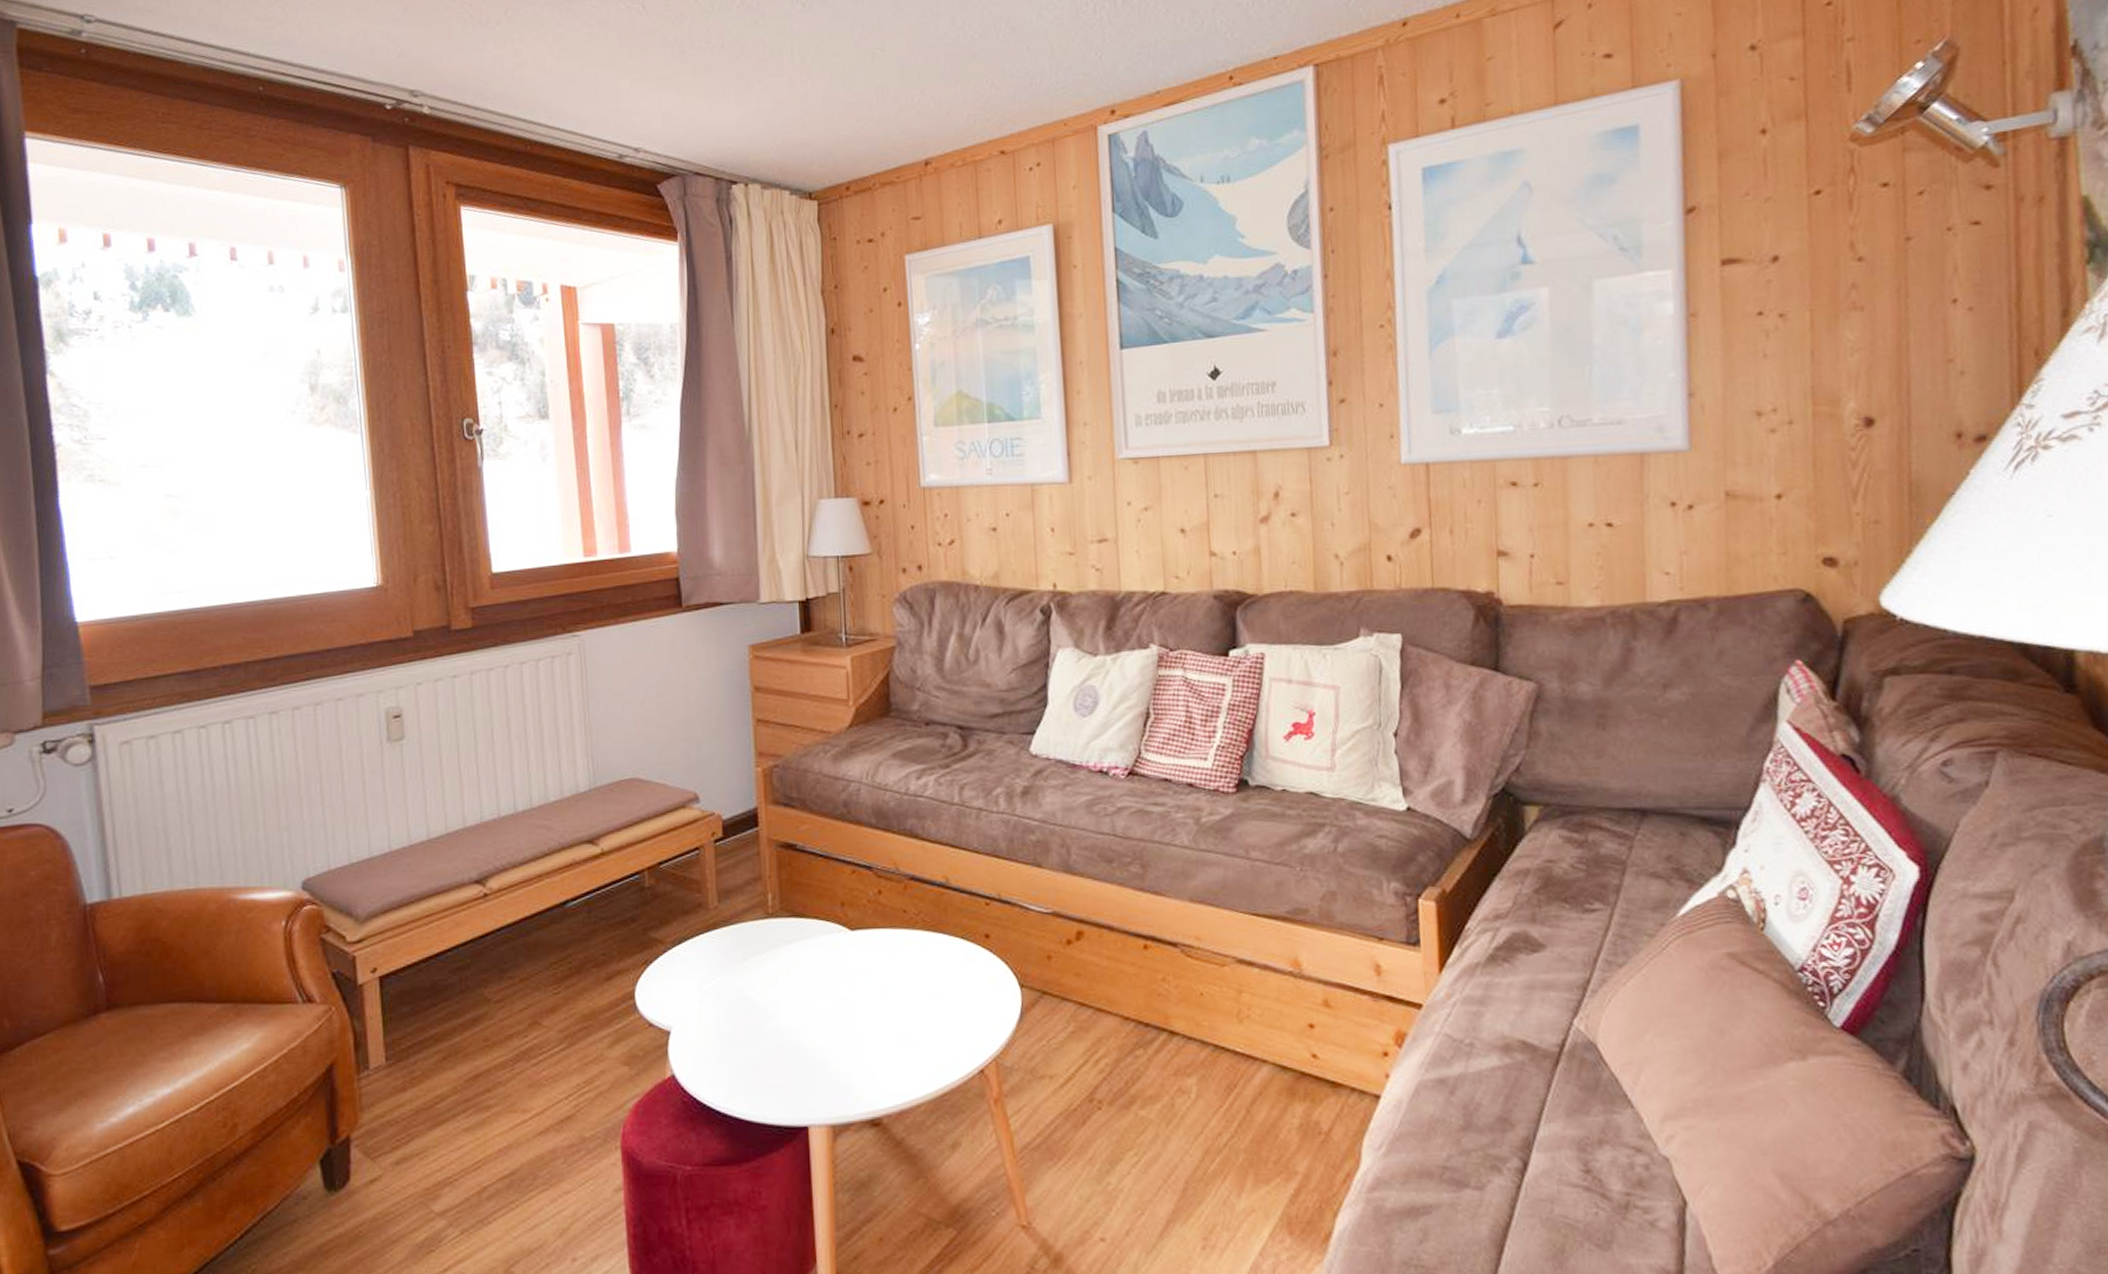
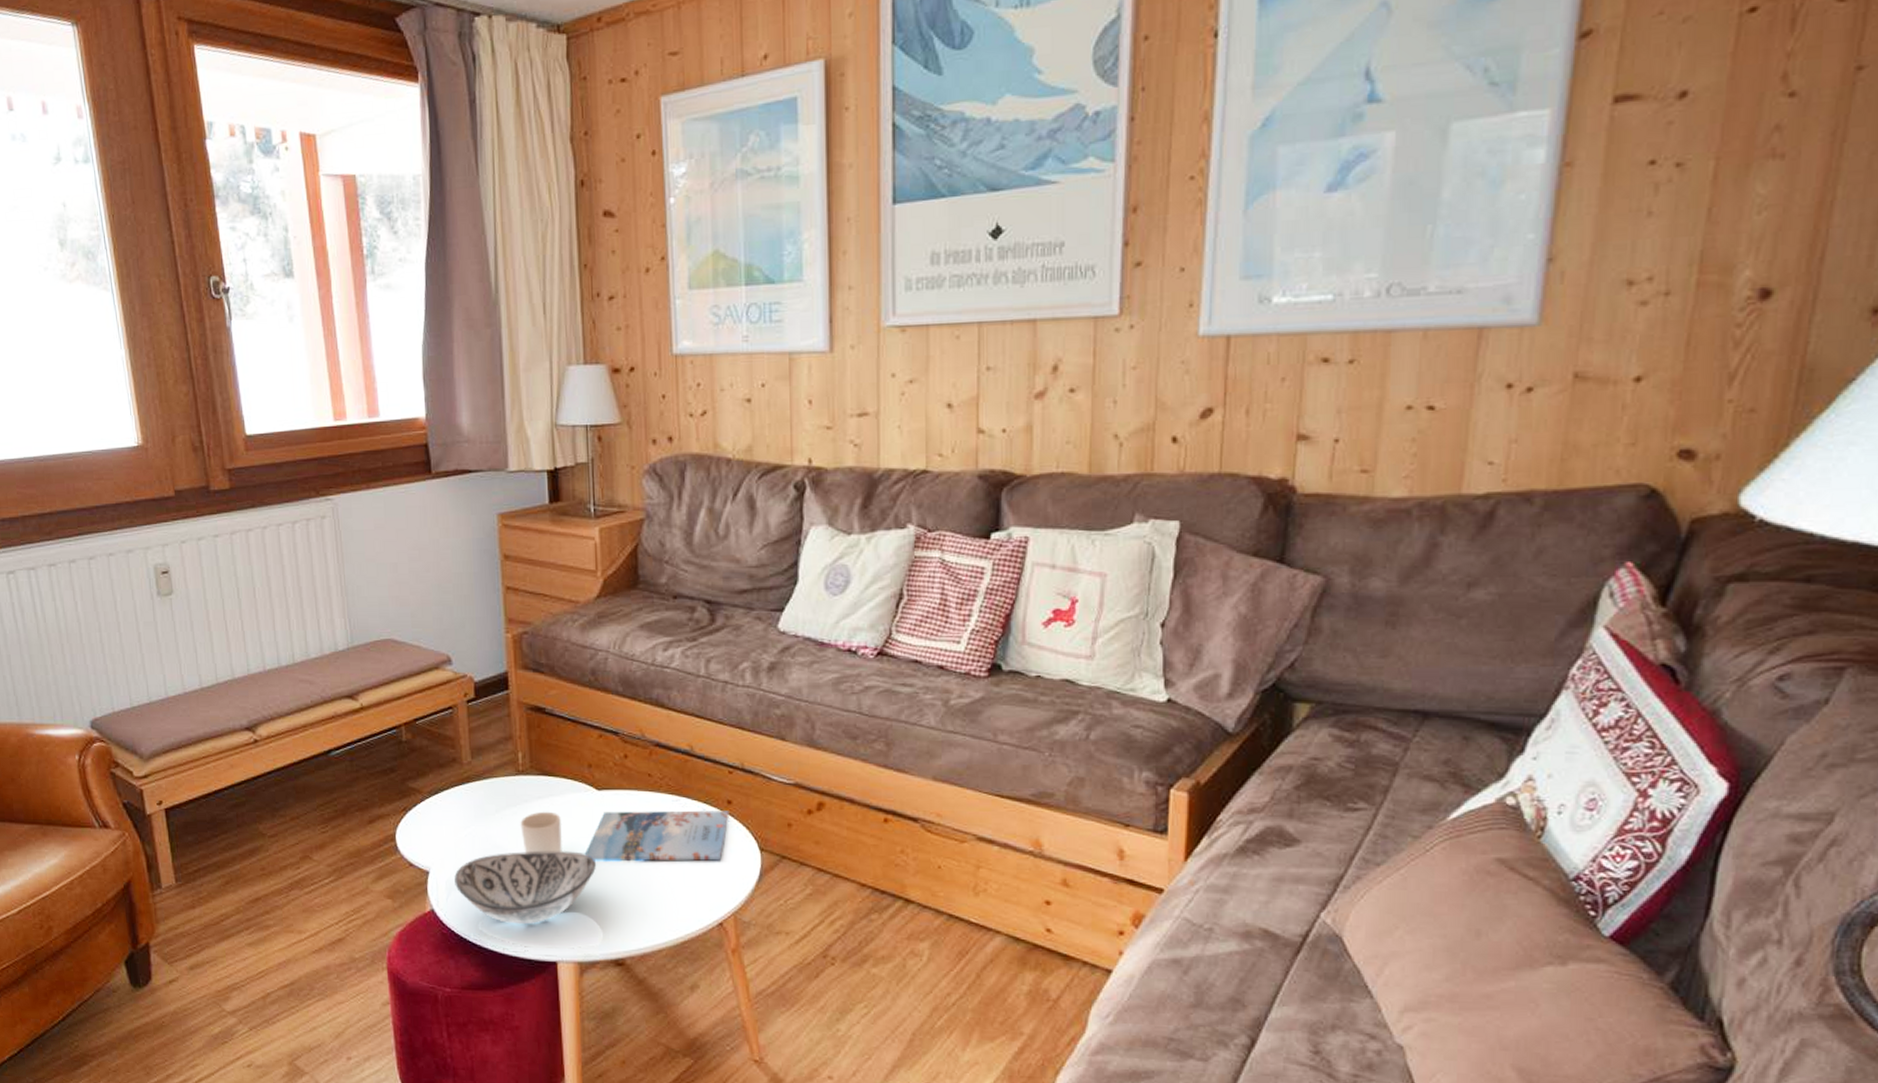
decorative bowl: none [698,999,851,1086] -> present [454,851,597,925]
mug: none [769,956,815,1004] -> present [520,811,564,853]
magazine: none [837,945,988,1009] -> present [584,810,729,861]

